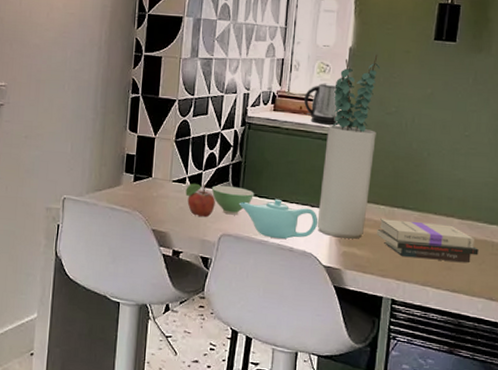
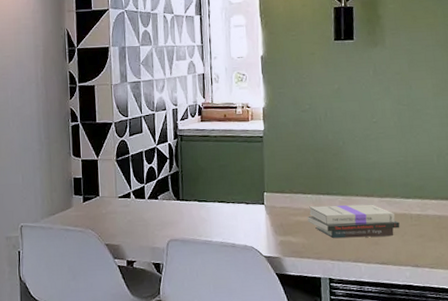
fruit: present [185,183,215,218] -> none [131,196,160,227]
bowl: present [211,185,255,215] -> none [154,194,194,221]
teapot: present [238,198,318,240] -> none [180,201,255,238]
kettle: present [304,83,341,126] -> none [227,90,261,129]
vase: present [317,55,381,239] -> none [251,60,297,229]

